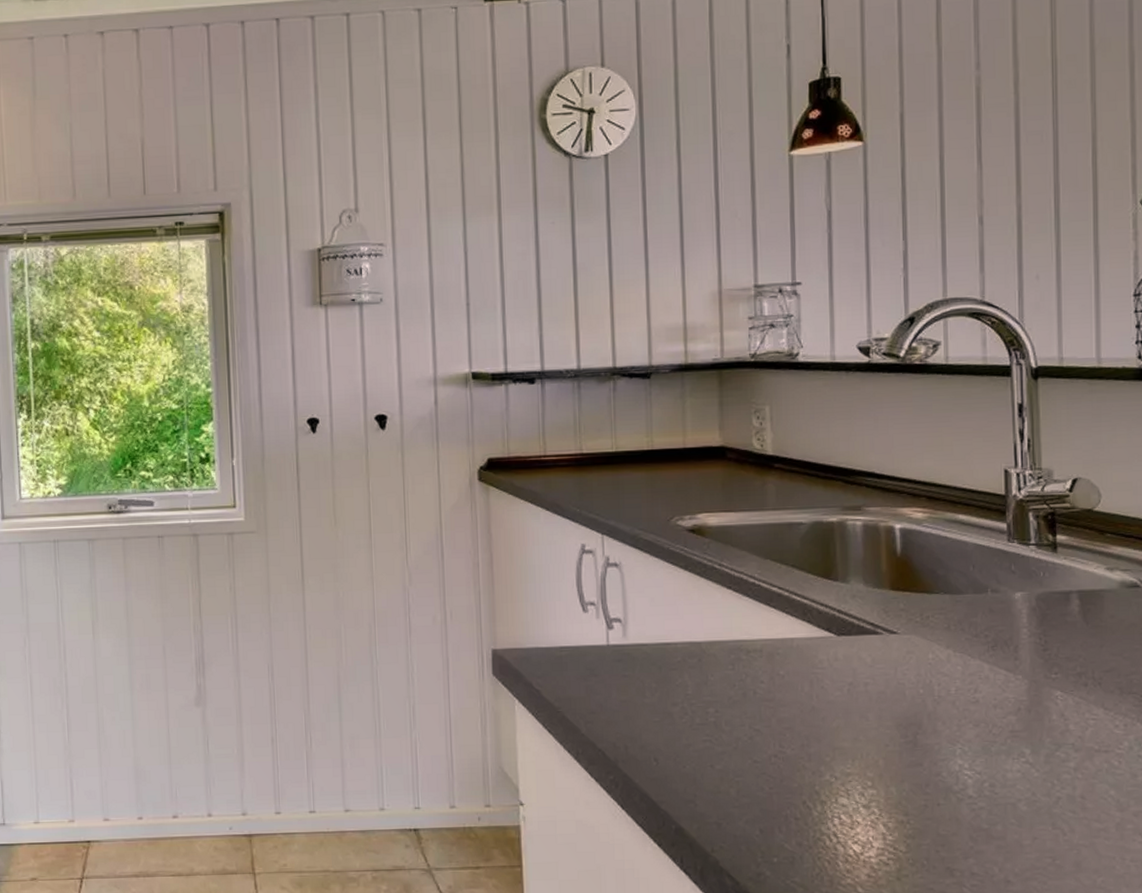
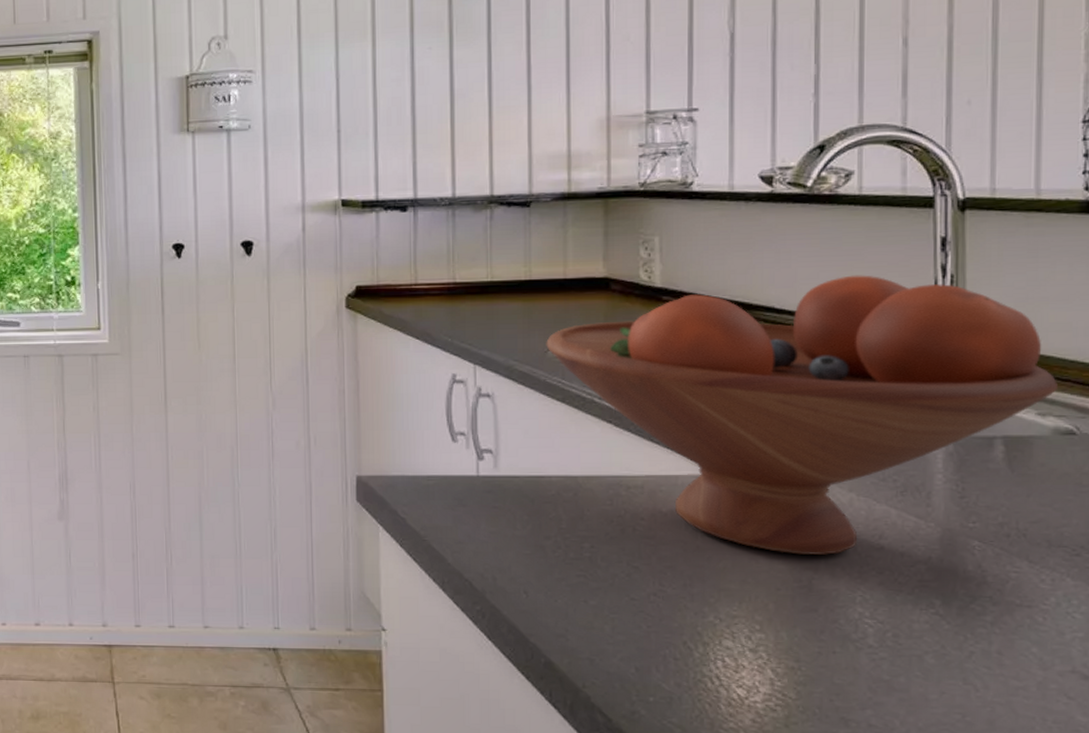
fruit bowl: none [668,440,1122,711] -> present [546,275,1058,555]

